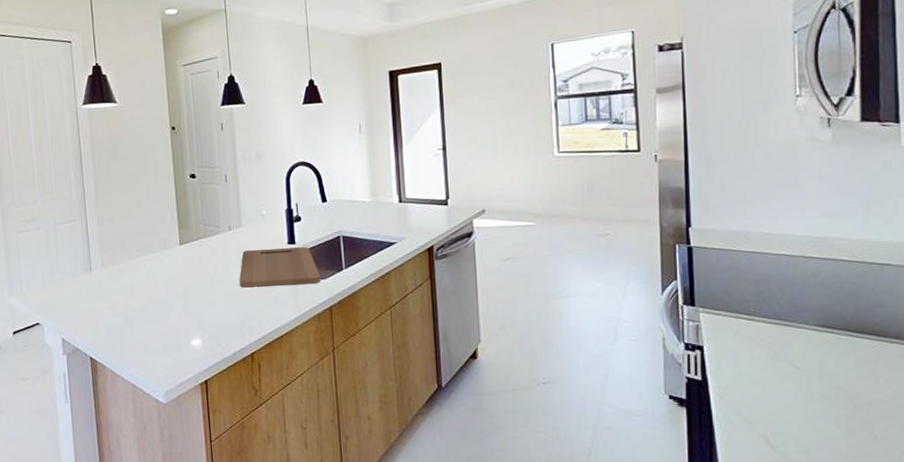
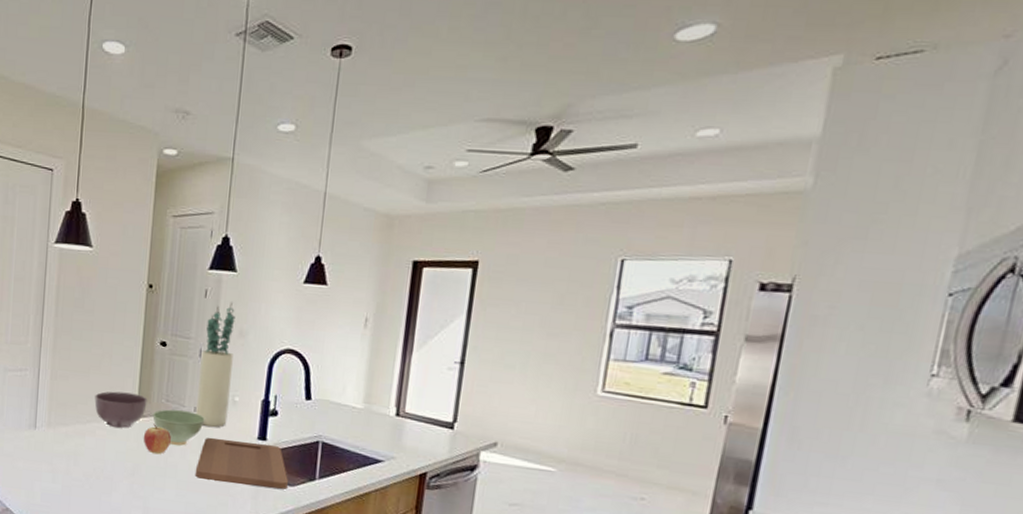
bowl: none [140,224,187,257] -> present [94,391,147,428]
fruit: none [188,247,214,273] -> present [143,424,172,454]
bowl: none [194,231,240,263] -> present [152,409,205,446]
vase: none [227,130,259,241] -> present [196,302,236,427]

